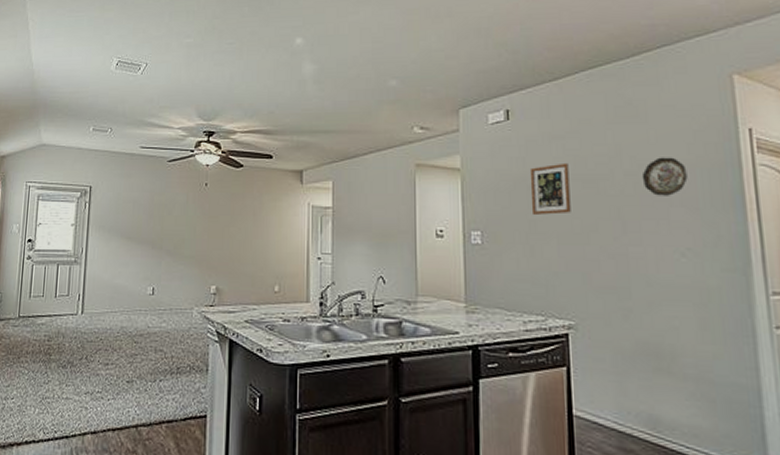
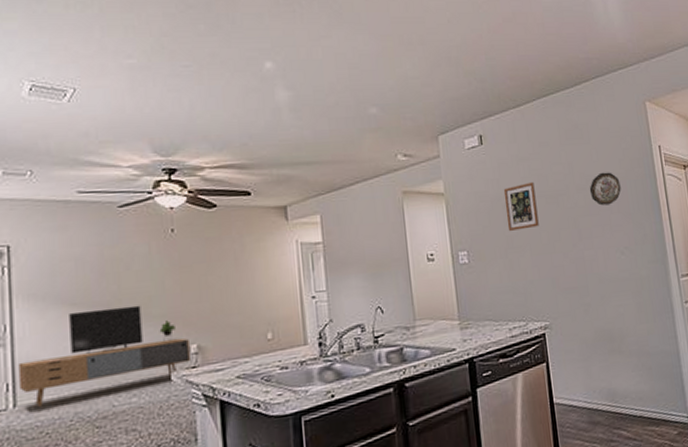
media console: none [86,244,210,317] -> present [18,305,190,407]

